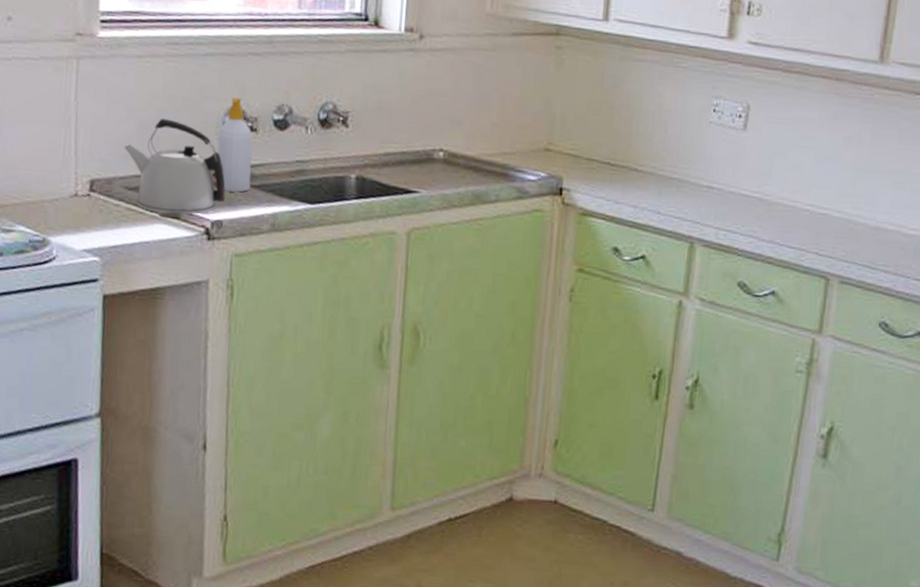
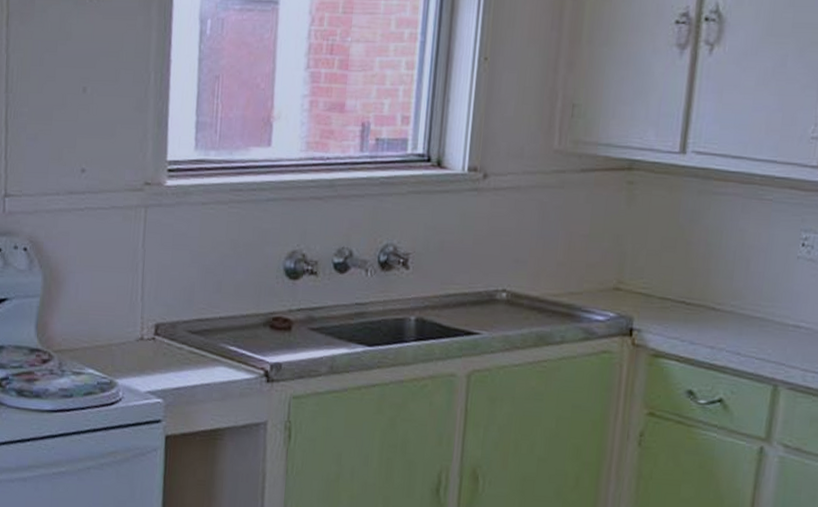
kettle: present [123,118,226,218] -> none [187,263,285,360]
soap bottle: present [217,97,253,193] -> none [277,241,313,335]

